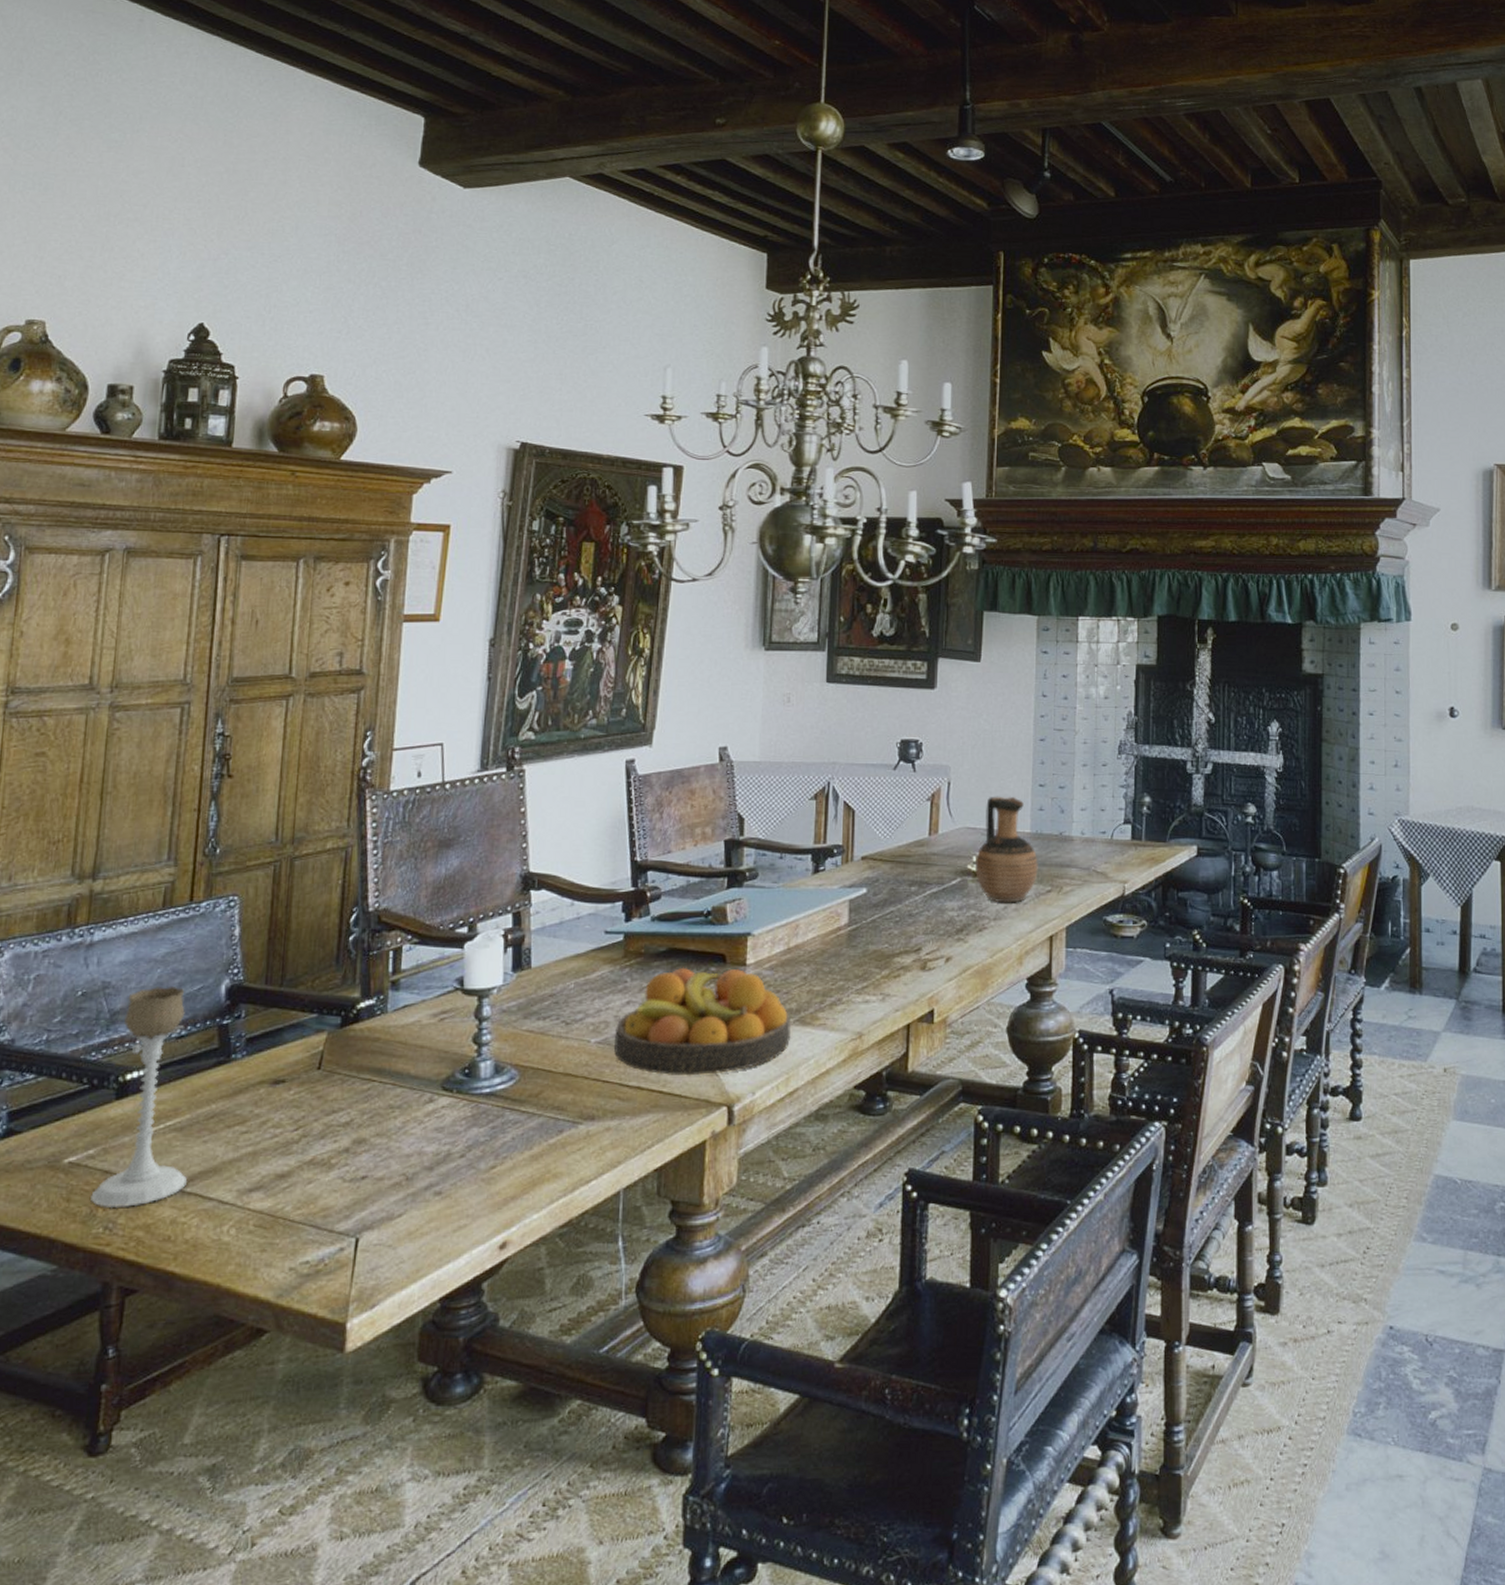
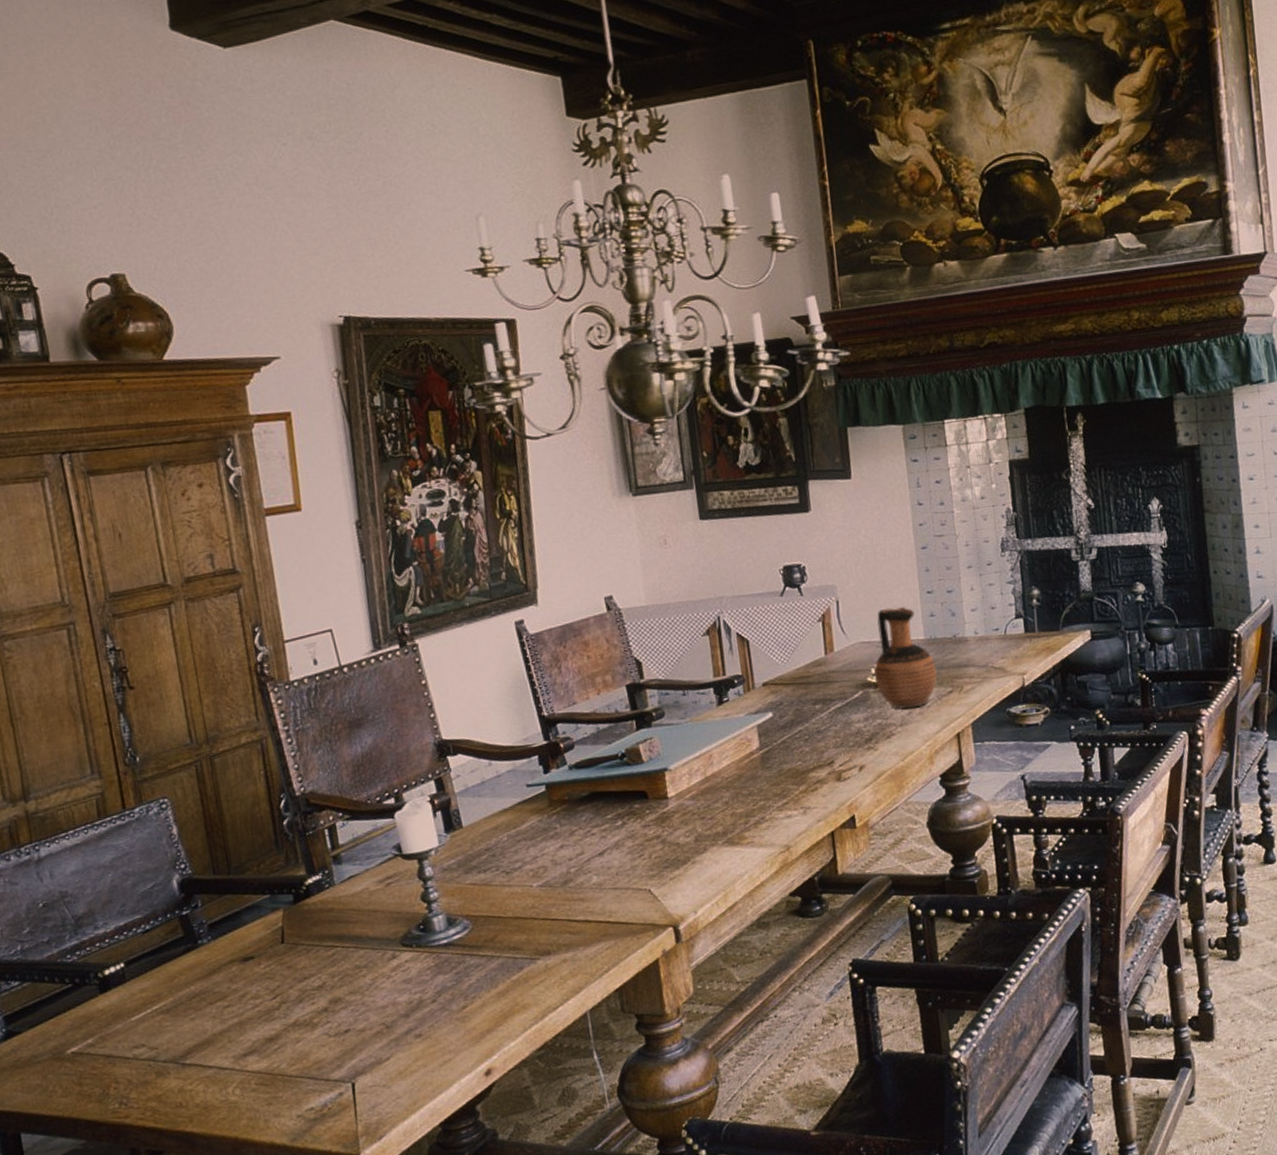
candle holder: present [91,987,187,1209] -> none [87,887,185,1087]
fruit bowl: present [613,967,791,1076] -> none [554,803,722,907]

